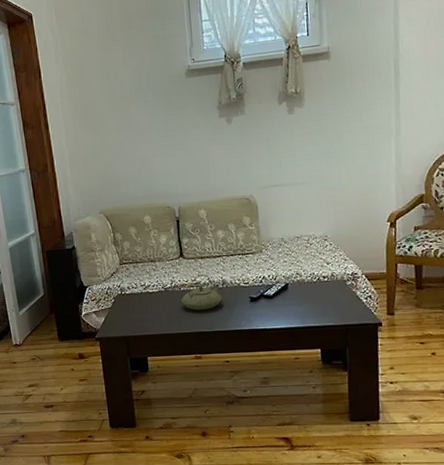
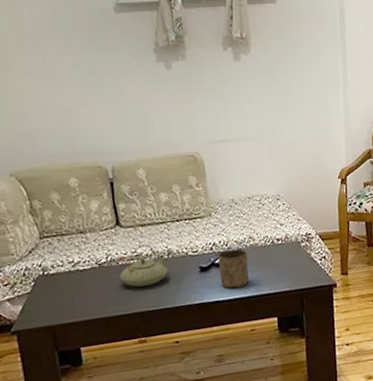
cup: none [266,283,295,319] -> present [217,248,249,289]

